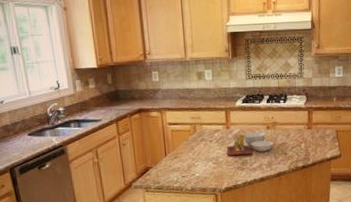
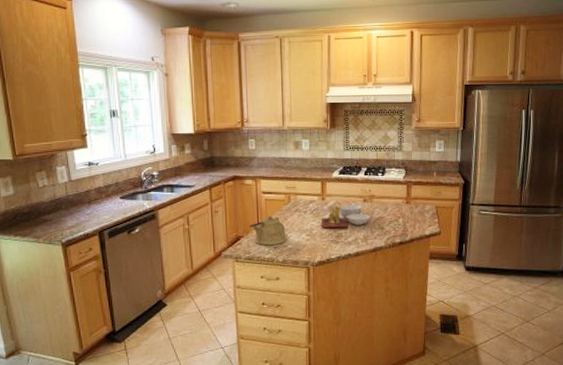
kettle: none [157,146,195,175] -> present [249,215,287,245]

